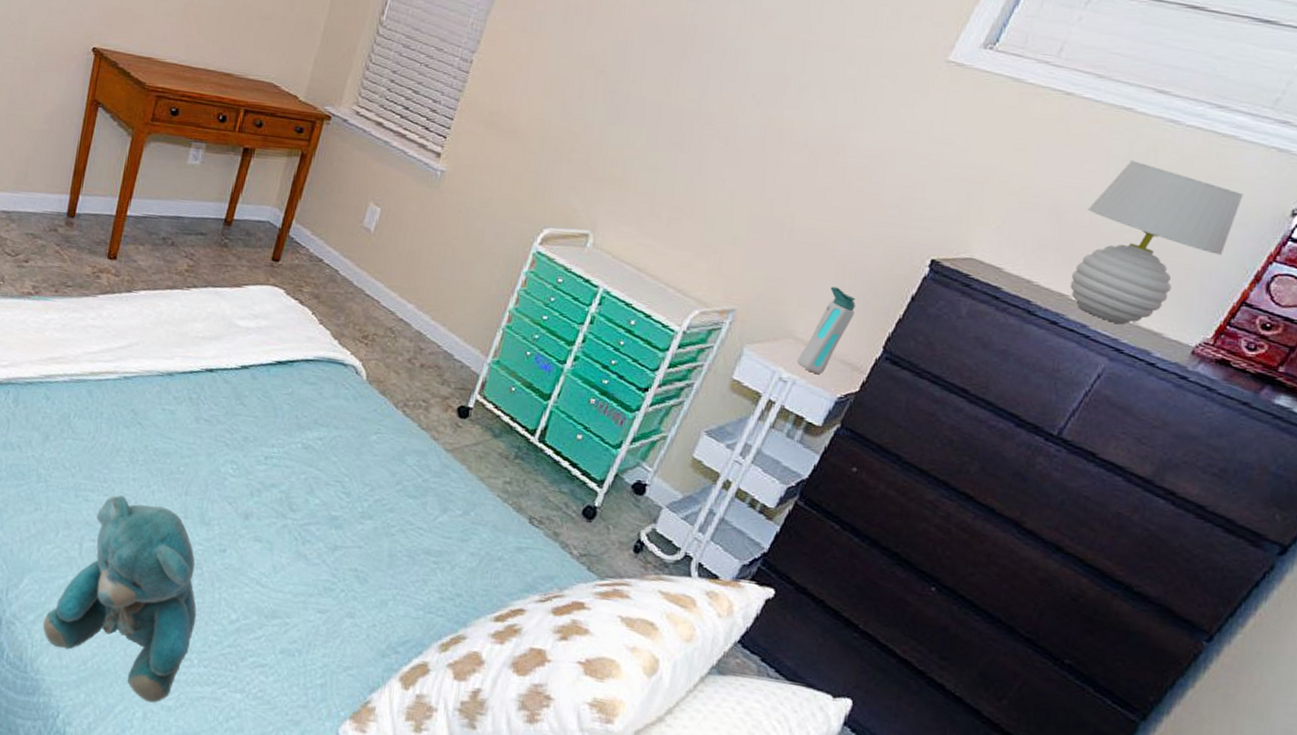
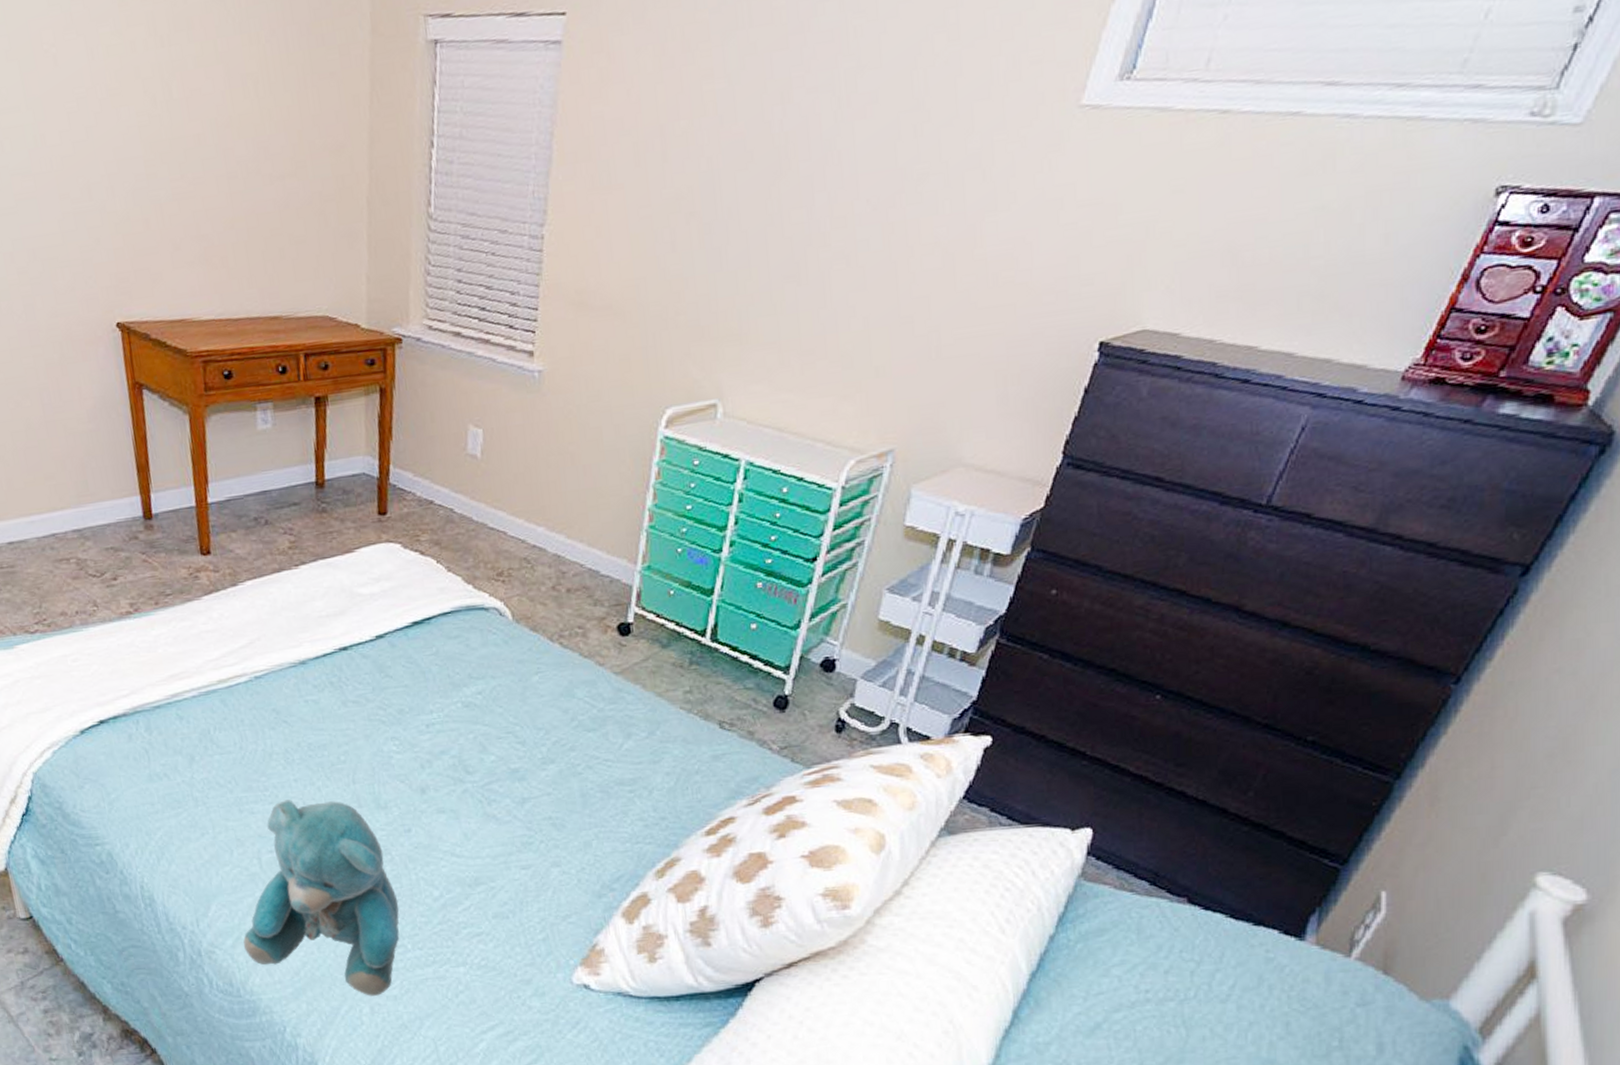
water bottle: present [797,286,856,375] -> none [971,397,1025,500]
table lamp: present [1069,160,1244,325] -> none [1257,173,1439,366]

